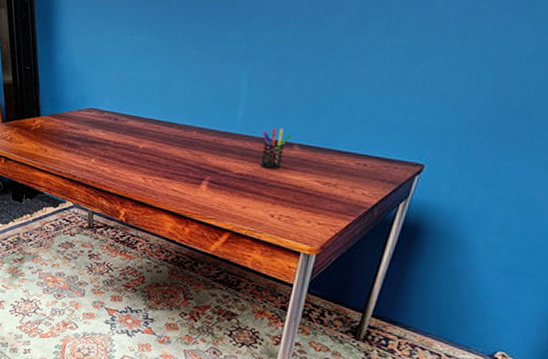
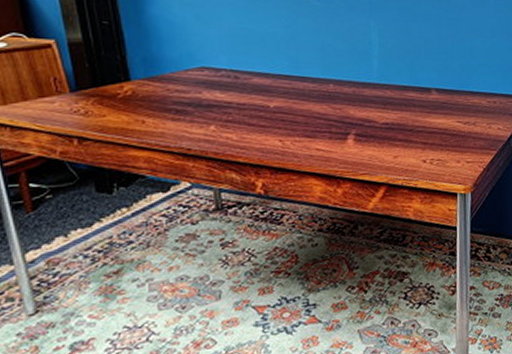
pen holder: present [260,128,292,169] -> none [400,75,428,115]

